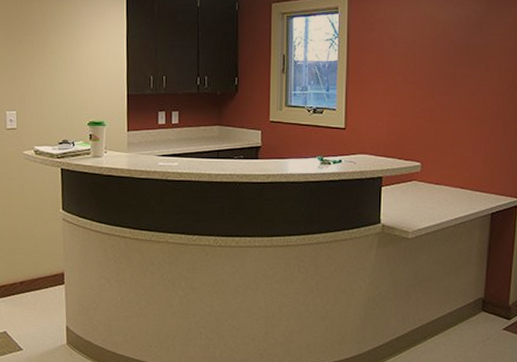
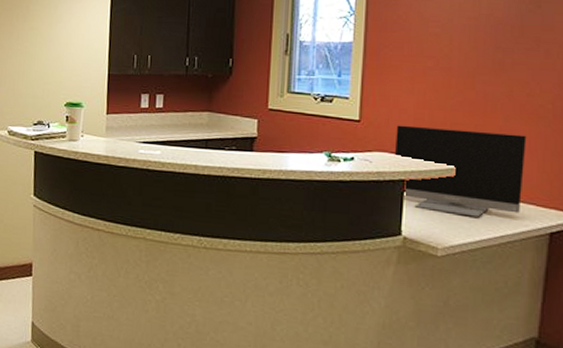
monitor: none [374,131,473,204] -> present [395,125,527,217]

